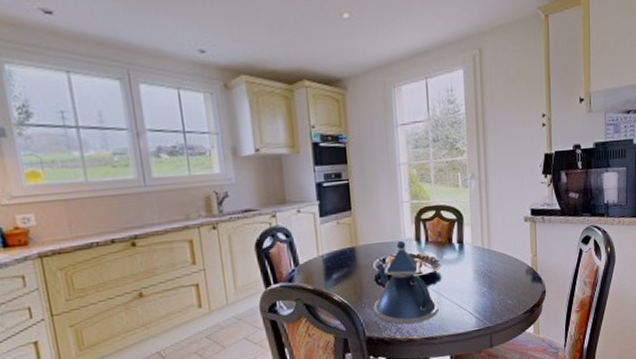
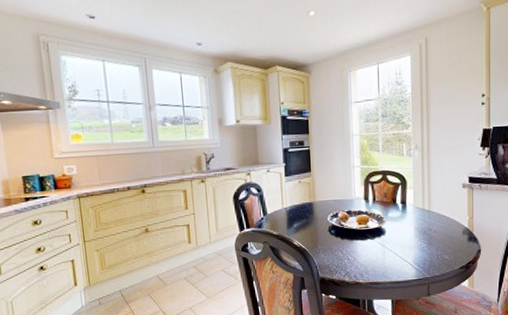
teapot: present [373,240,439,324] -> none [326,199,382,269]

